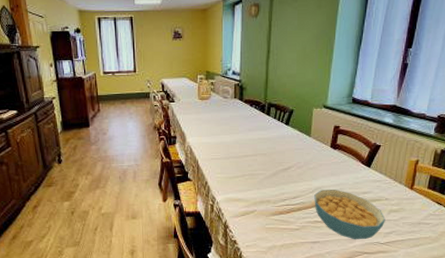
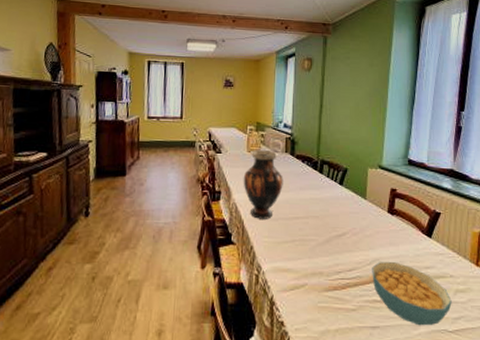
vase: none [196,96,233,159] -> present [243,149,283,219]

